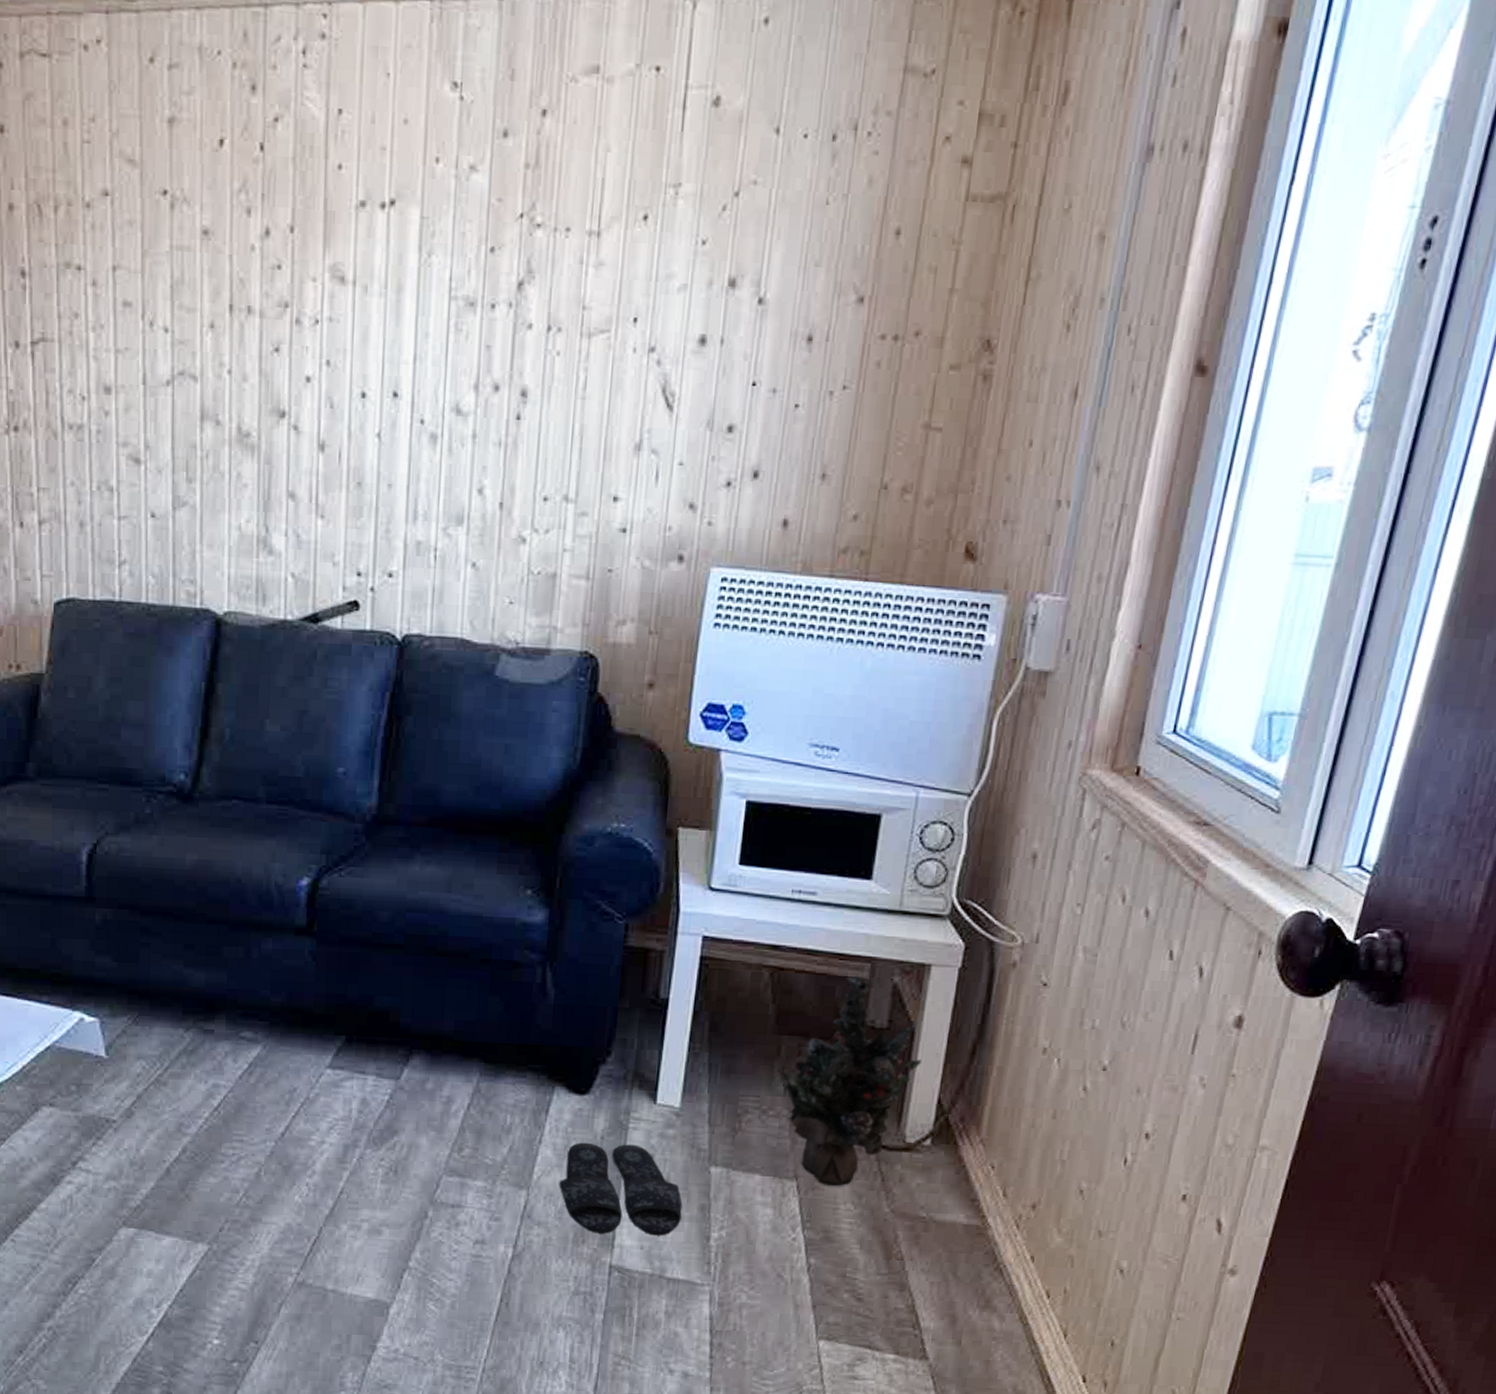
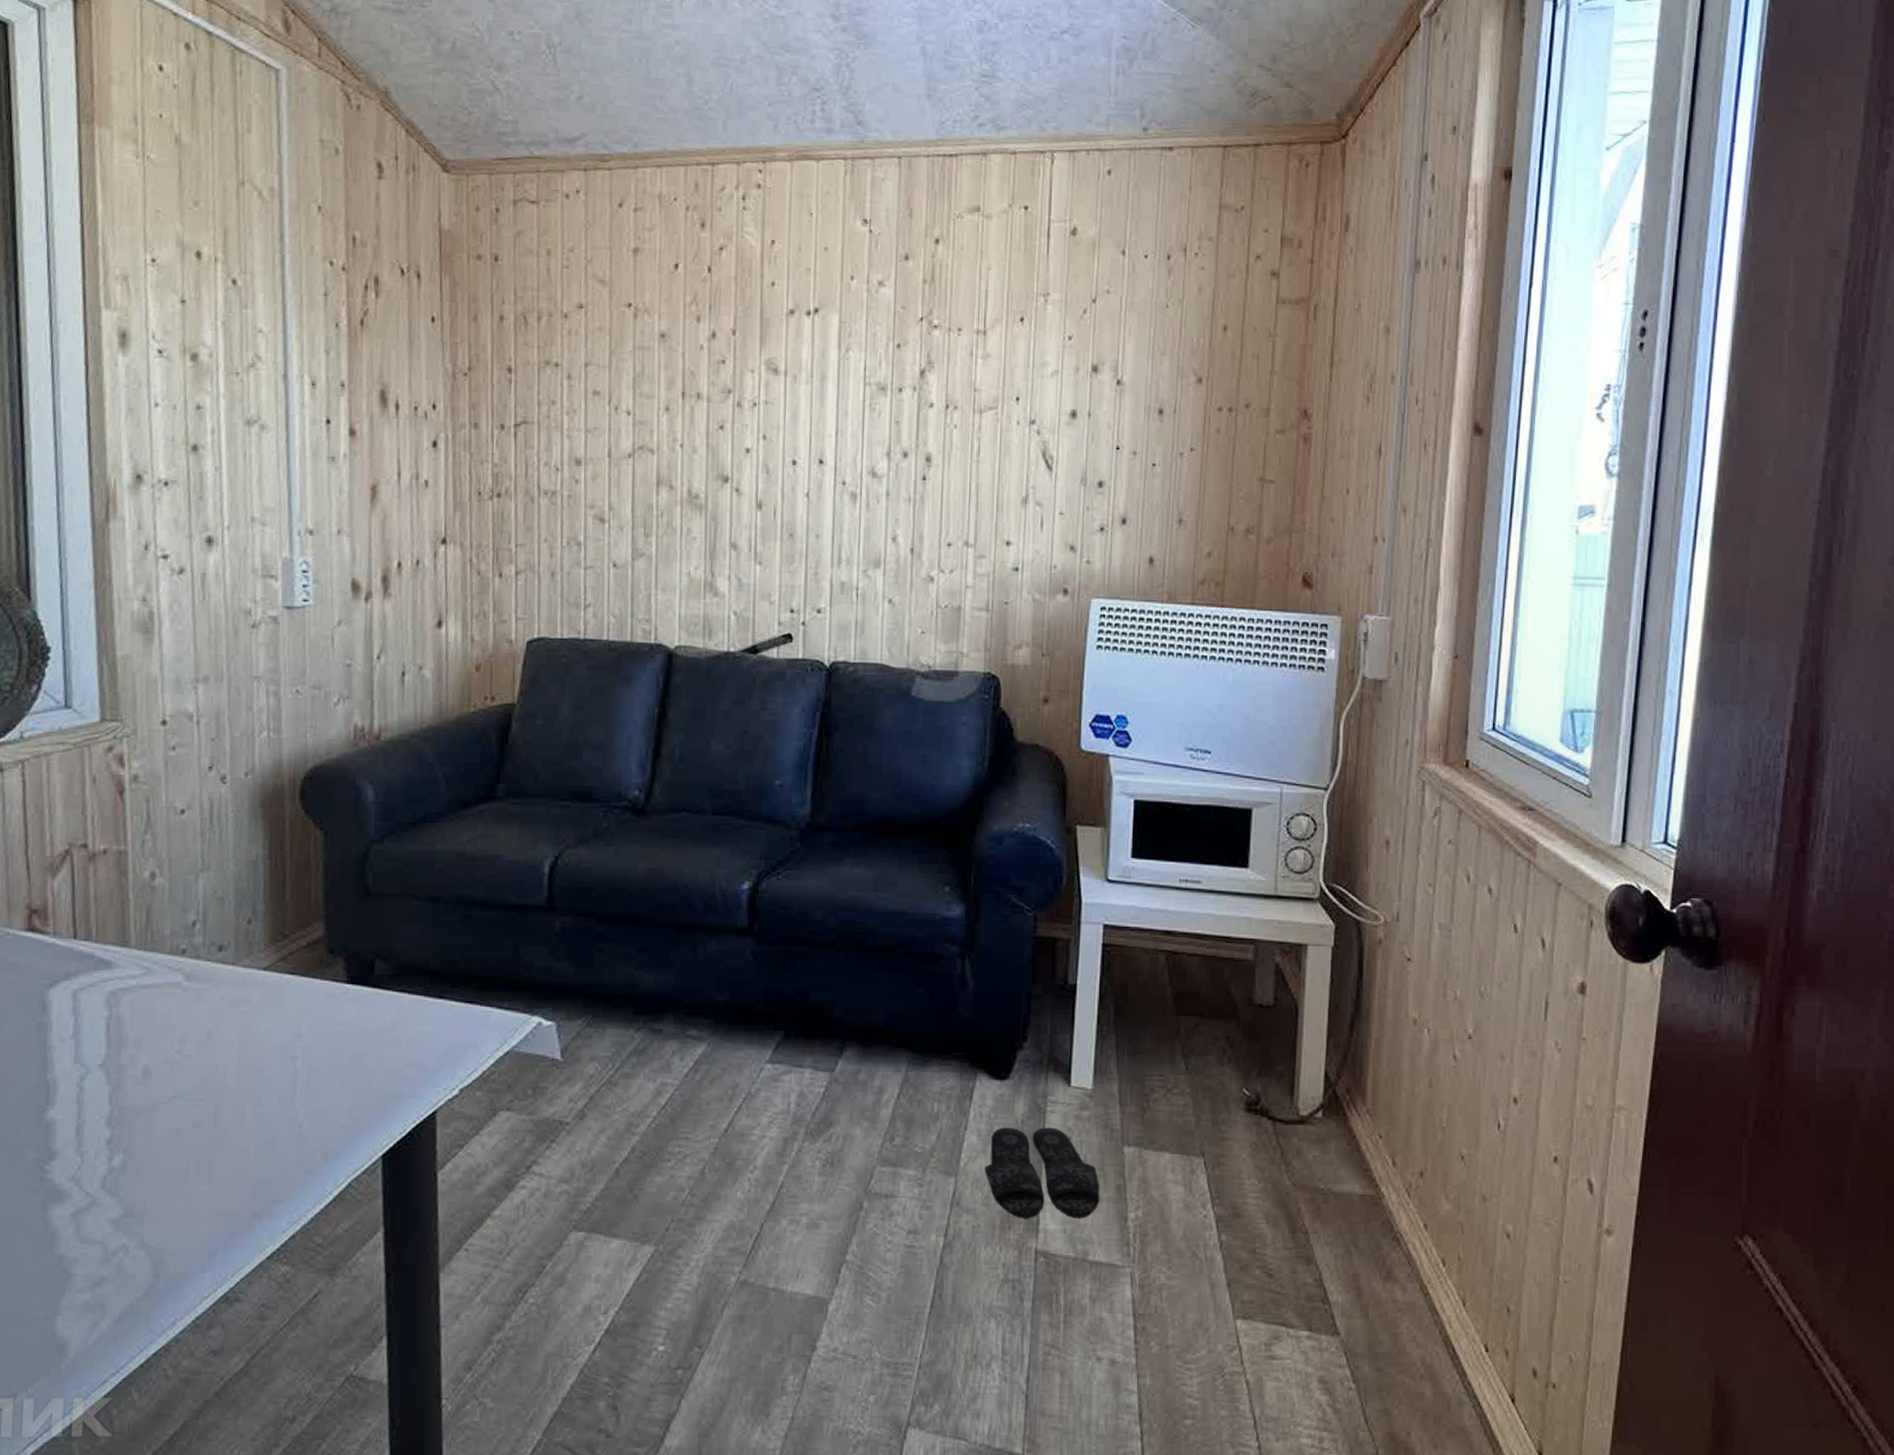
decorative plant: present [774,976,922,1187] -> none [1175,958,1308,1162]

